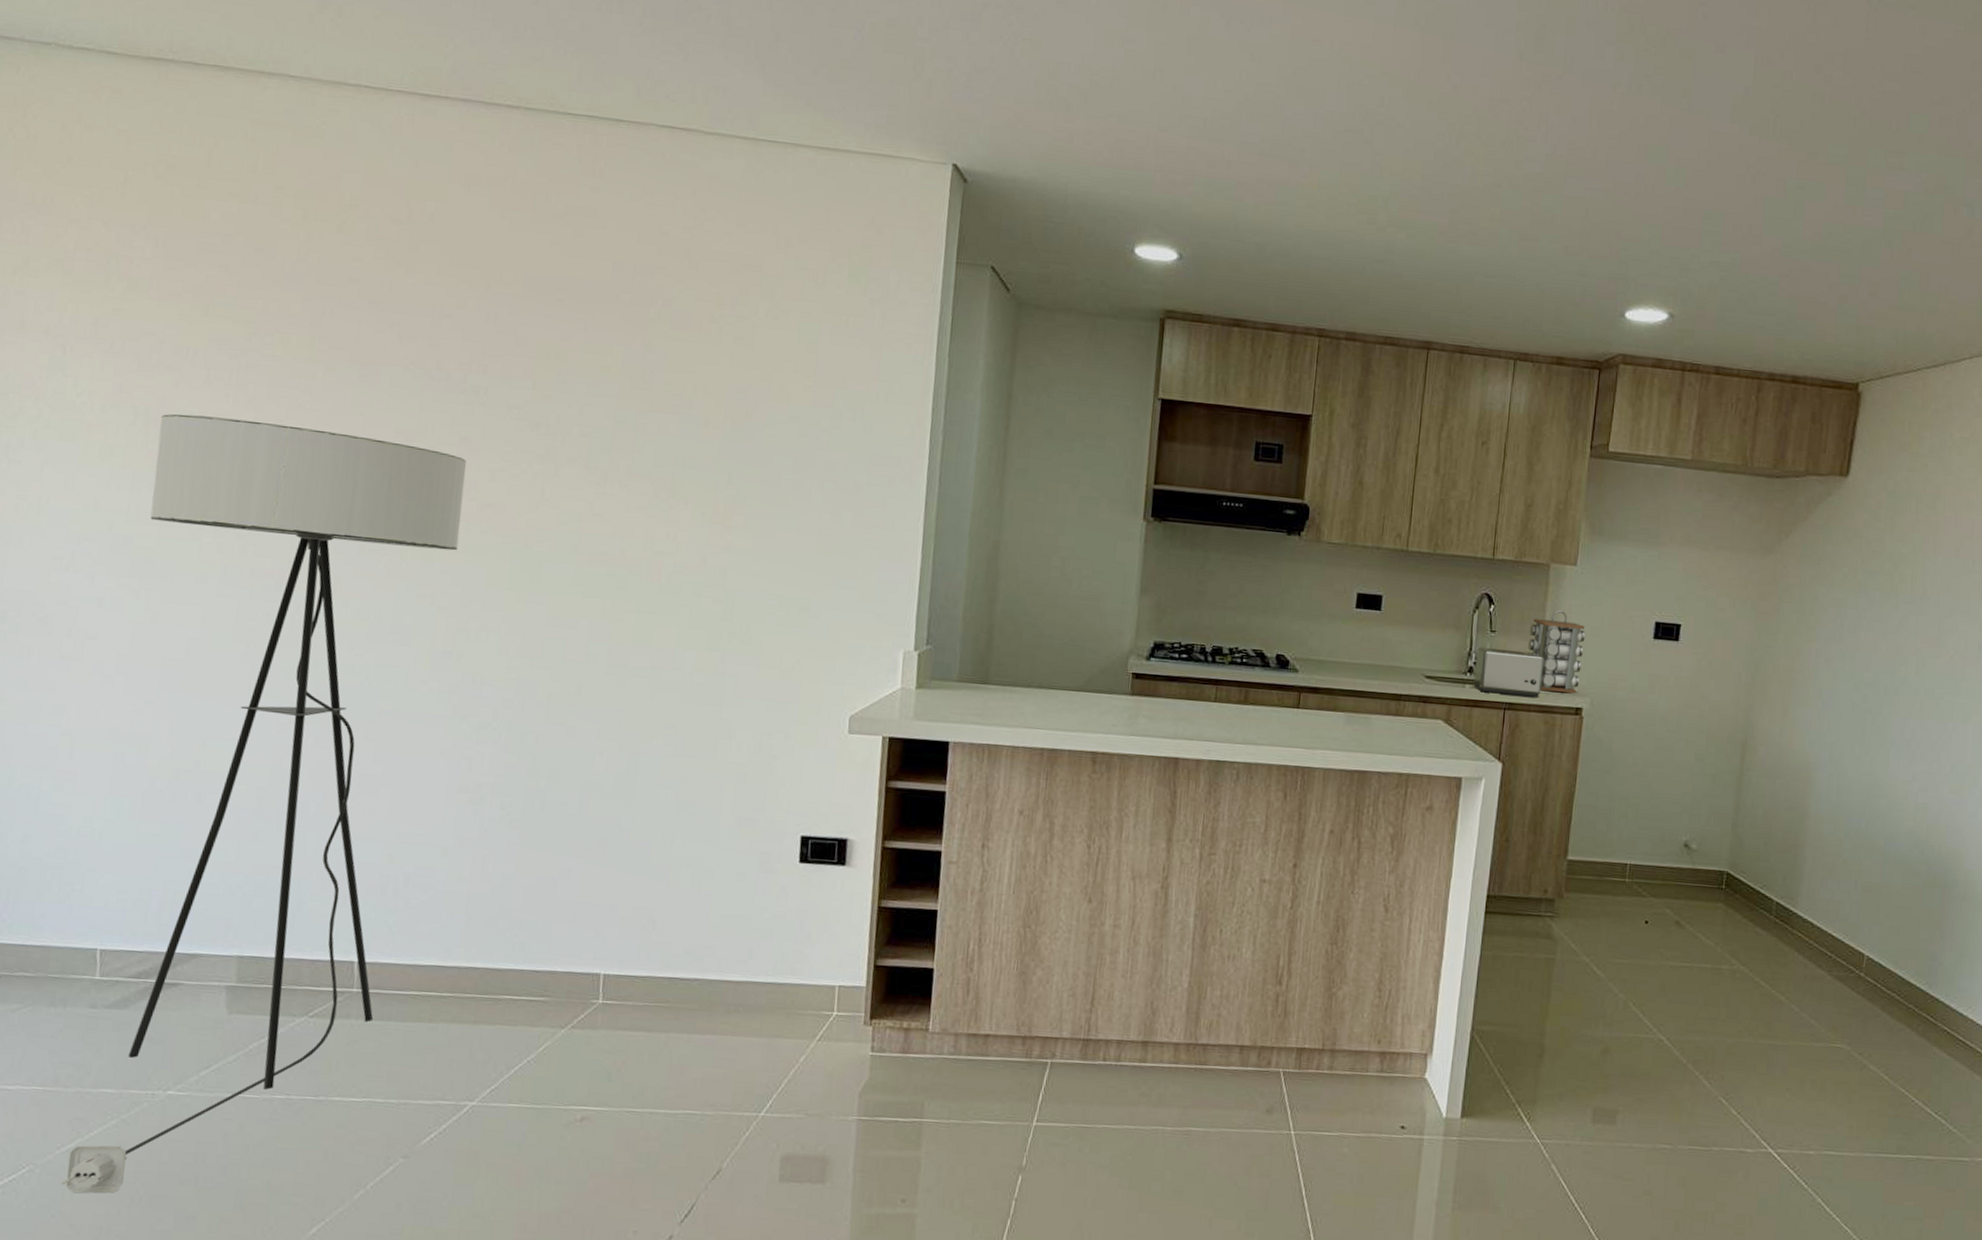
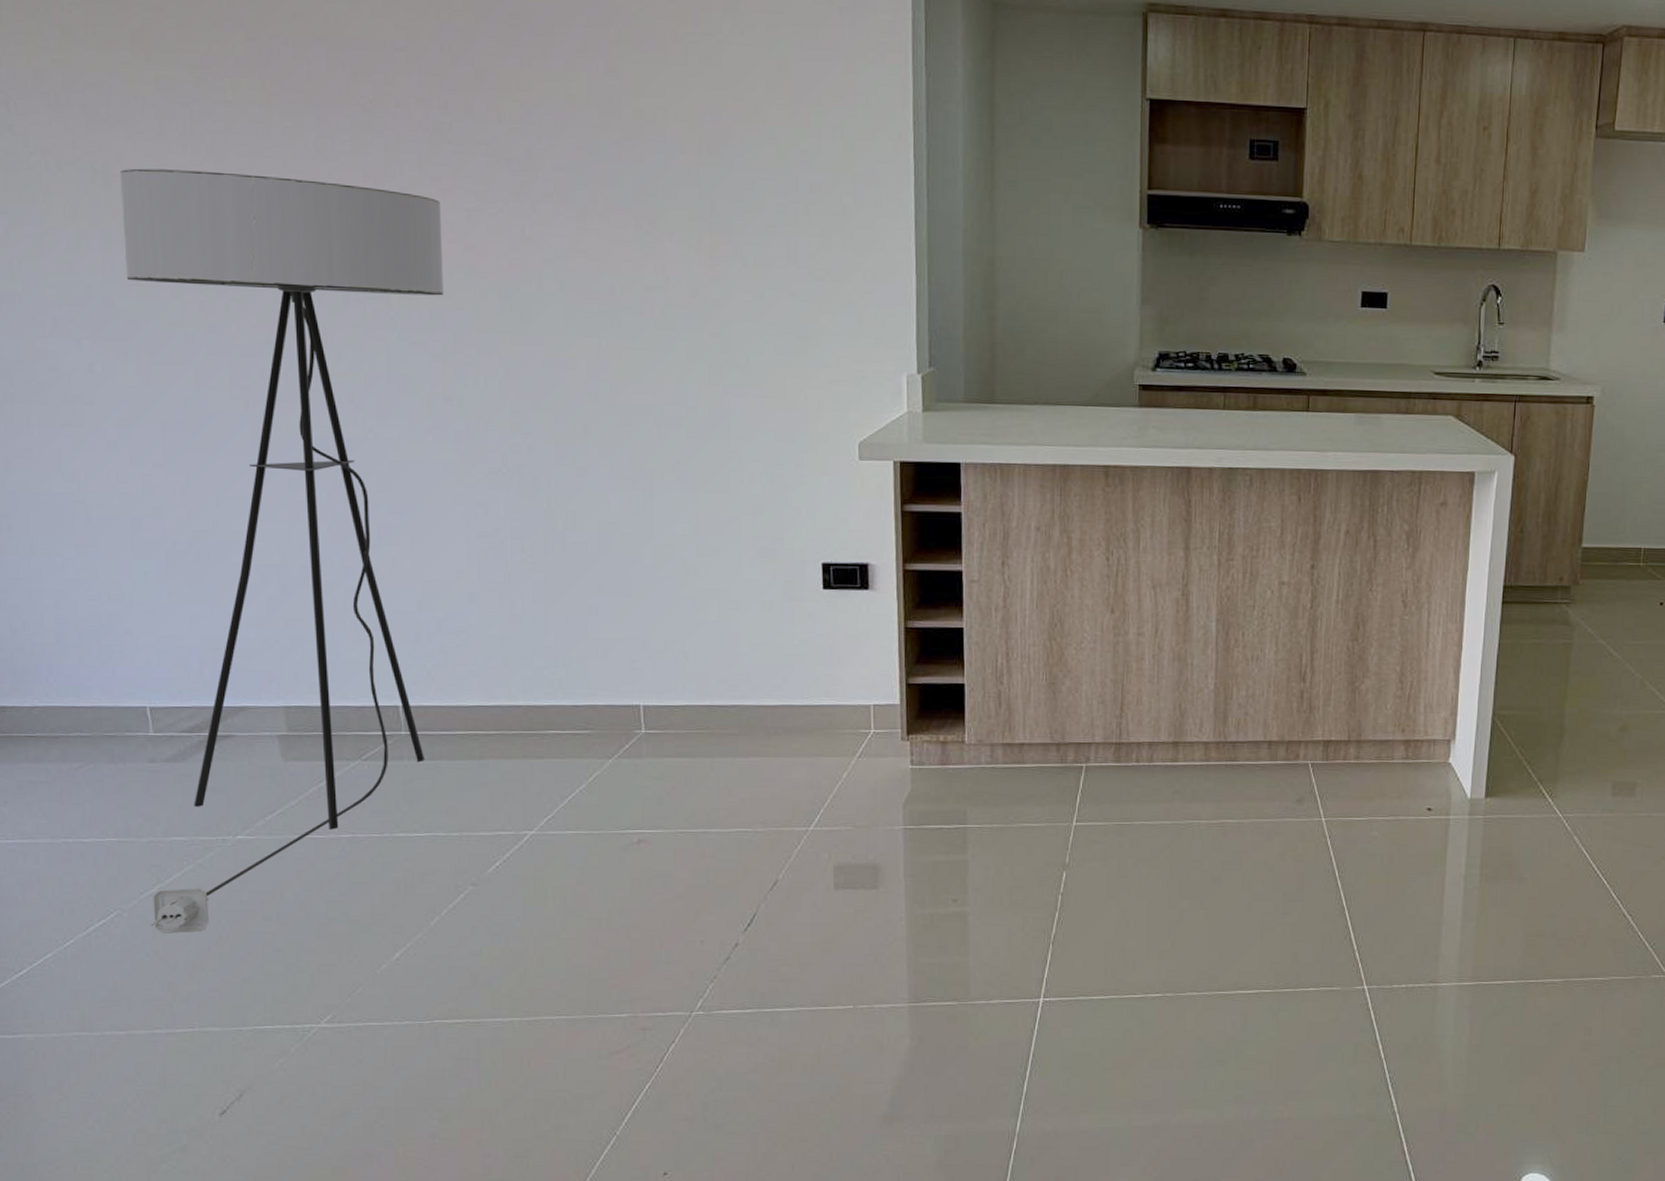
toaster: present [1473,647,1544,698] -> none [1483,341,1554,389]
spice rack: present [1528,609,1585,694] -> none [1537,297,1595,383]

